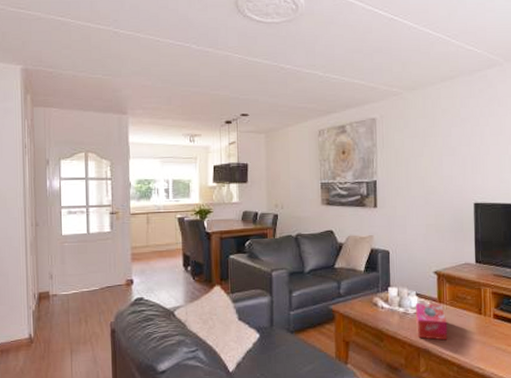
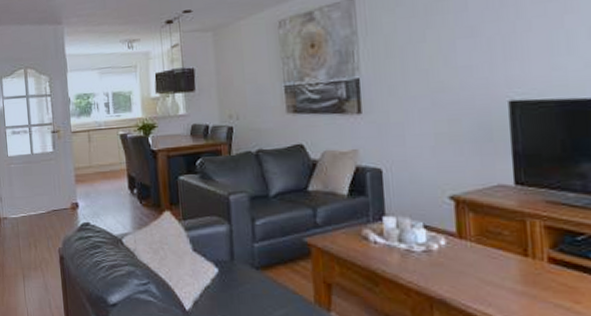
tissue box: present [415,303,448,341] -> none [422,238,475,290]

